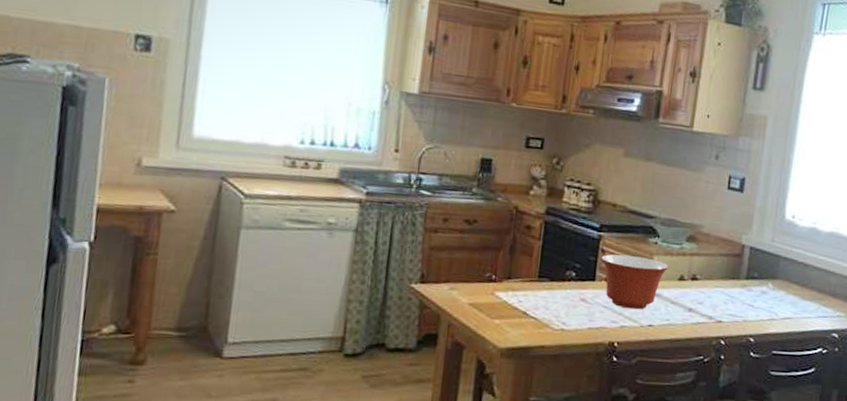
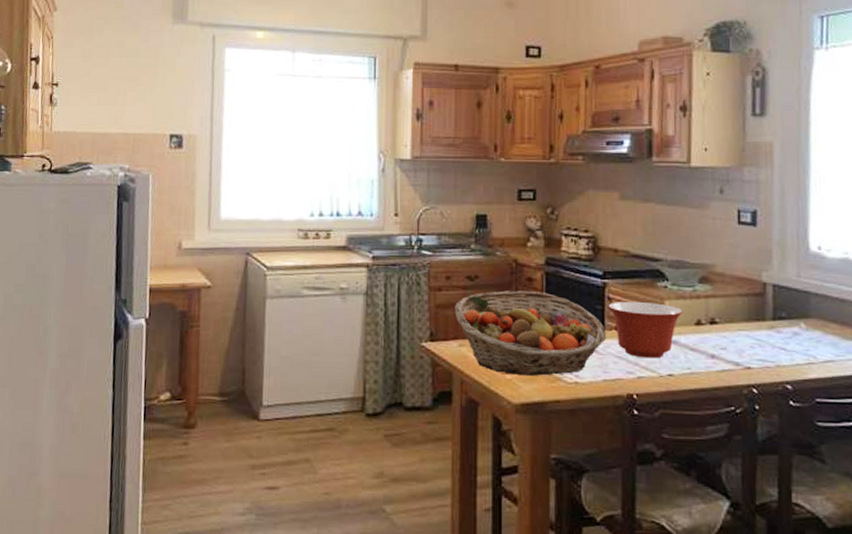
fruit basket: none [449,237,596,322] -> present [455,290,606,376]

